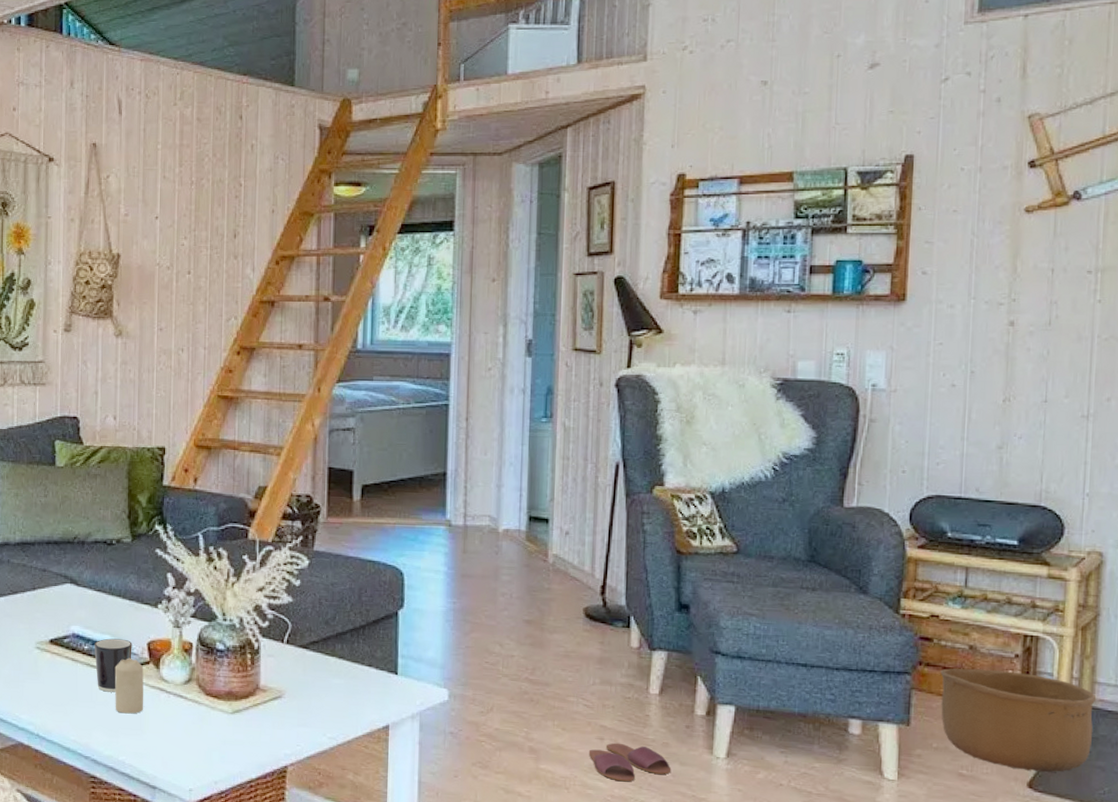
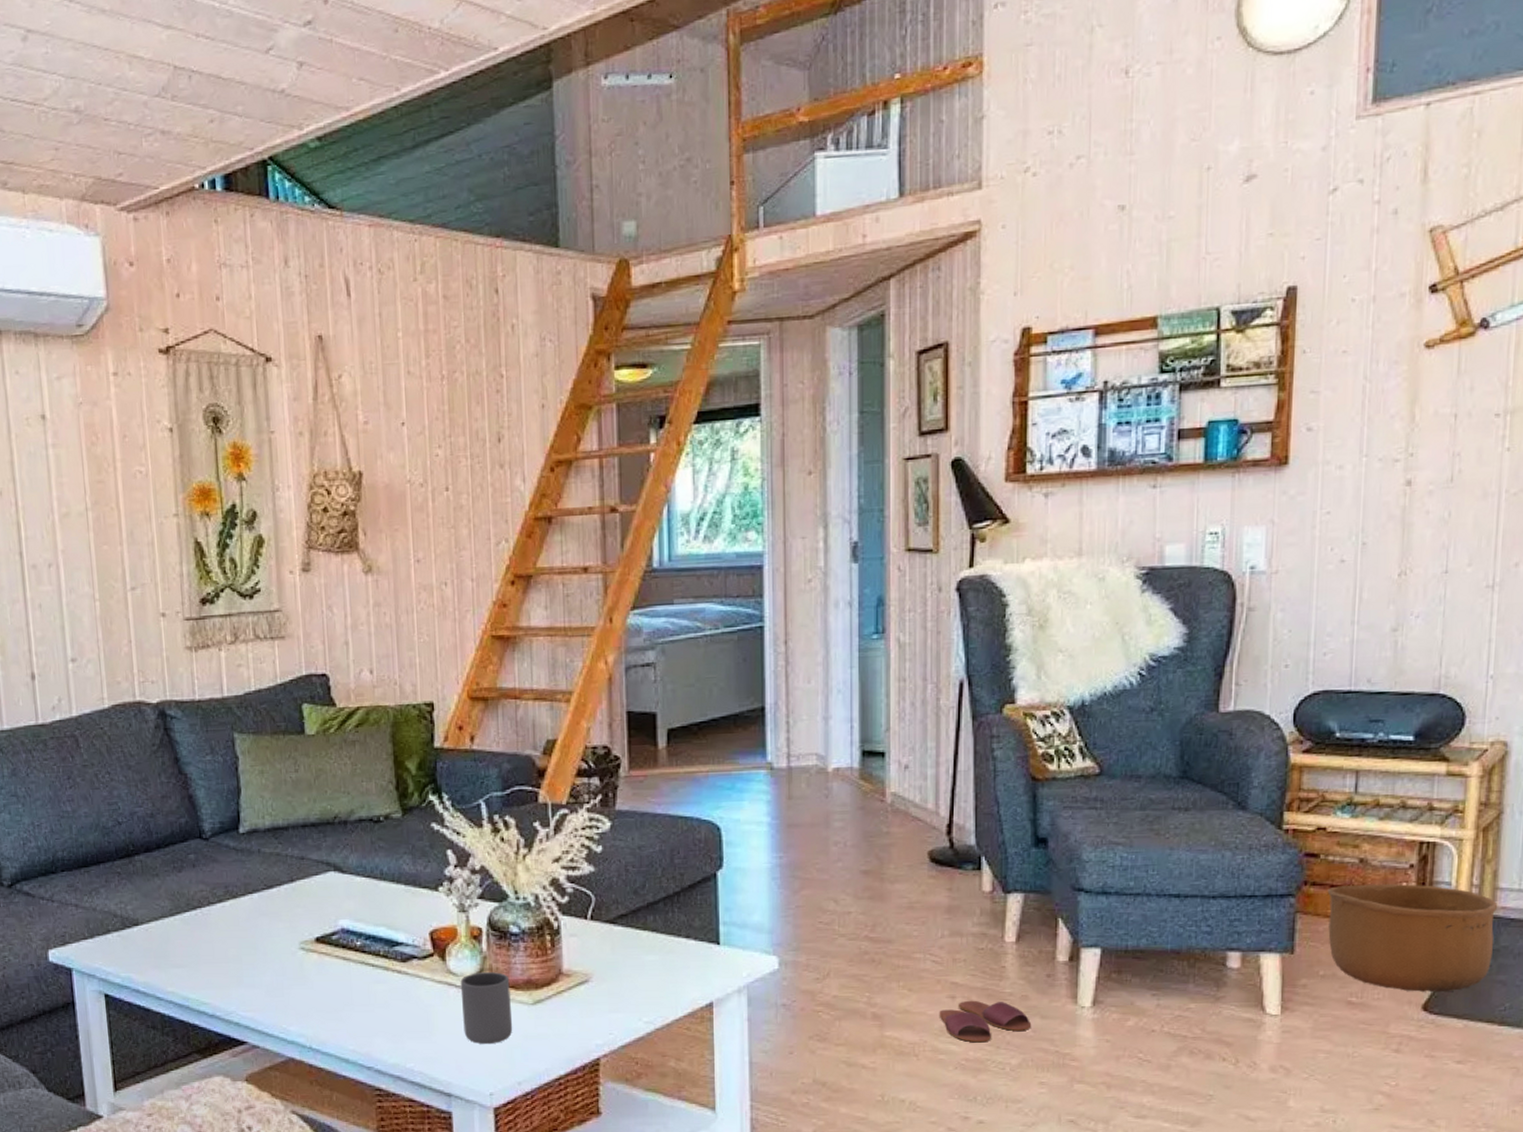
mug: present [94,638,132,692] -> none [368,930,413,992]
candle: present [114,658,144,714] -> none [393,951,431,1015]
cup: none [170,681,214,745] -> present [460,972,513,1044]

